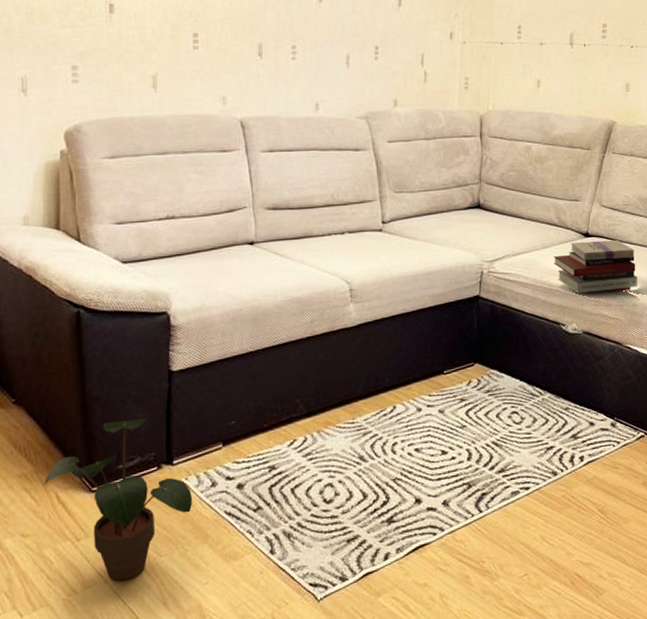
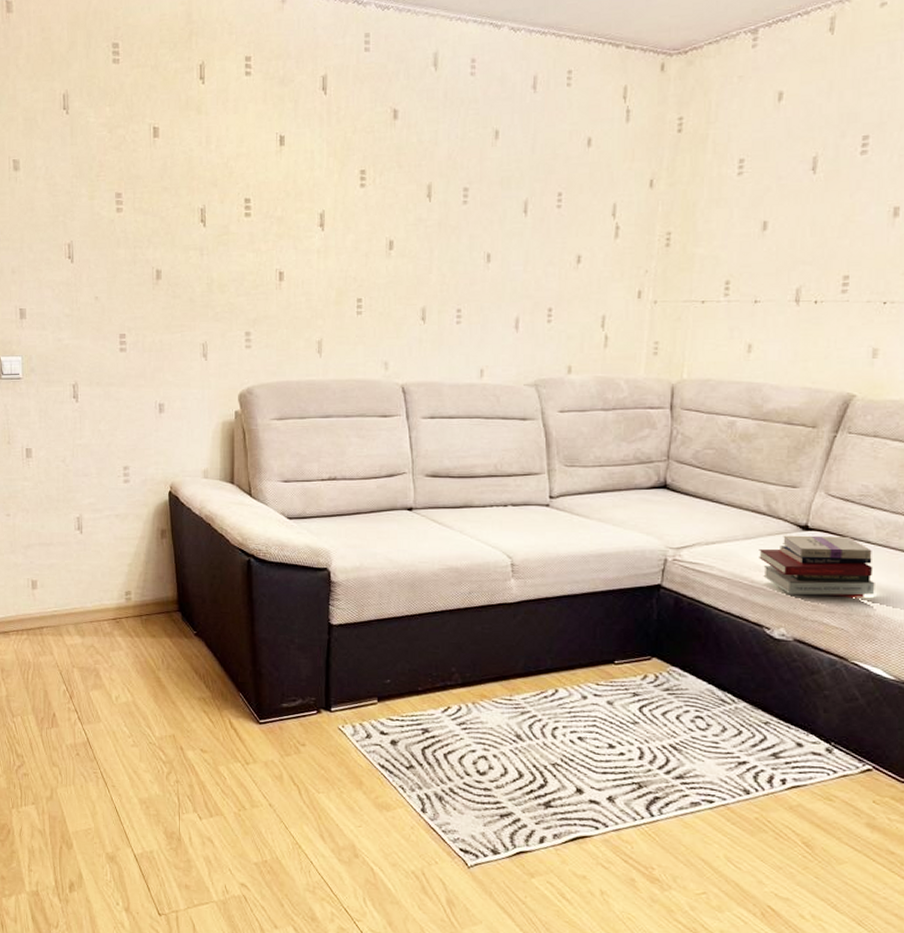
potted plant: present [43,418,193,582] -> none [219,663,349,809]

